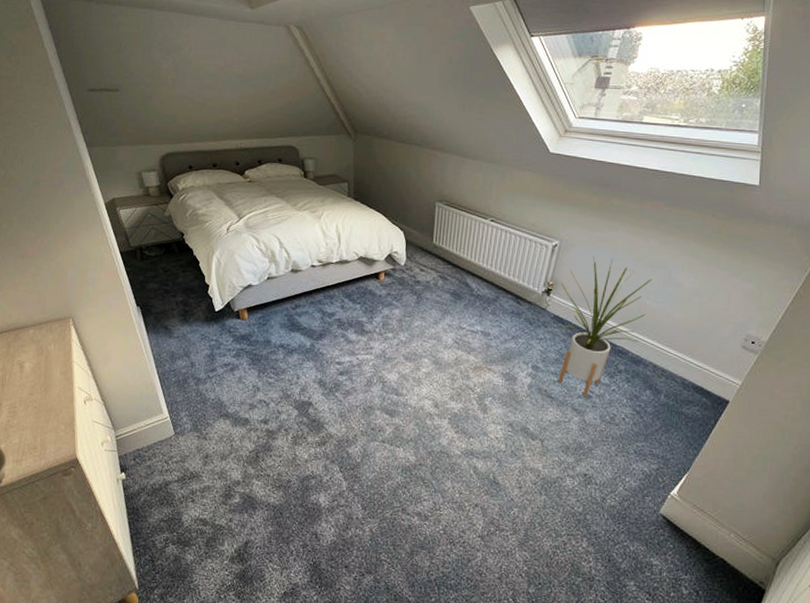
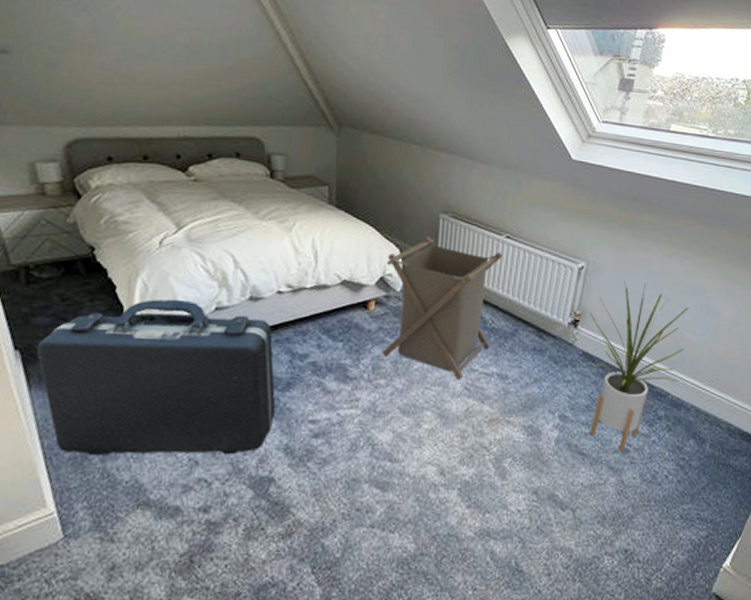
suitcase: none [150,271,312,385] -> present [36,299,276,455]
laundry basket: none [390,221,488,336] -> present [382,236,503,380]

